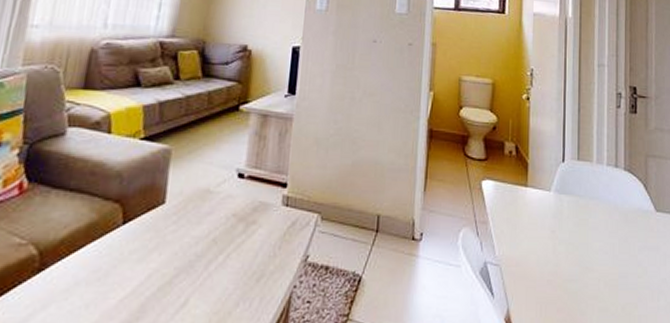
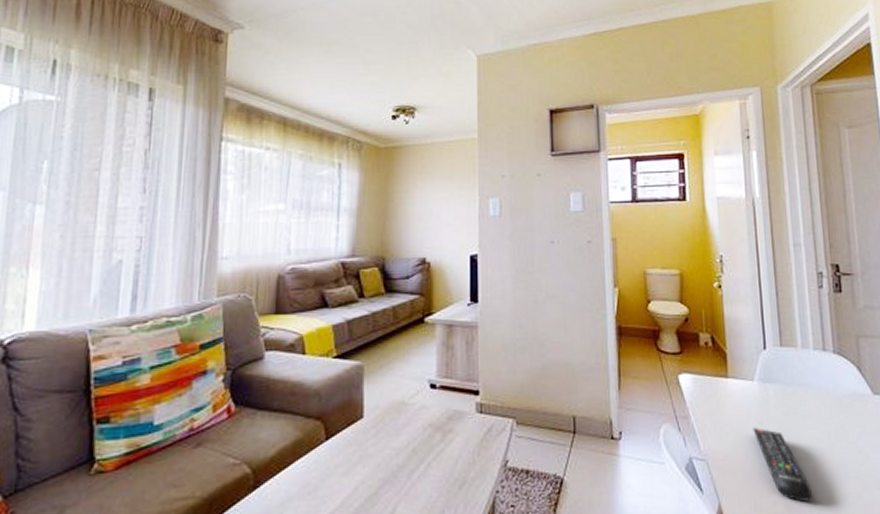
remote control: none [545,236,593,310] -> present [753,427,812,502]

